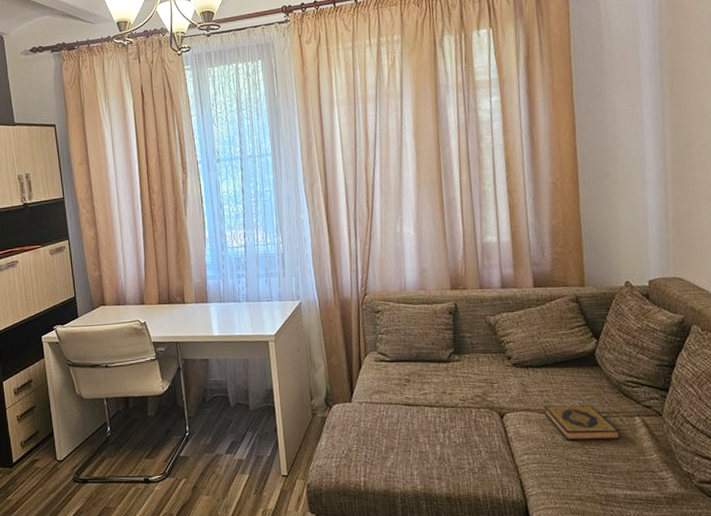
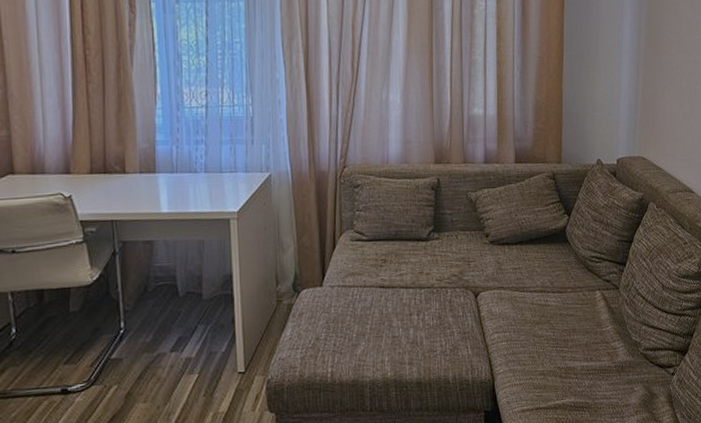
hardback book: present [543,405,620,441] -> none [516,281,582,318]

